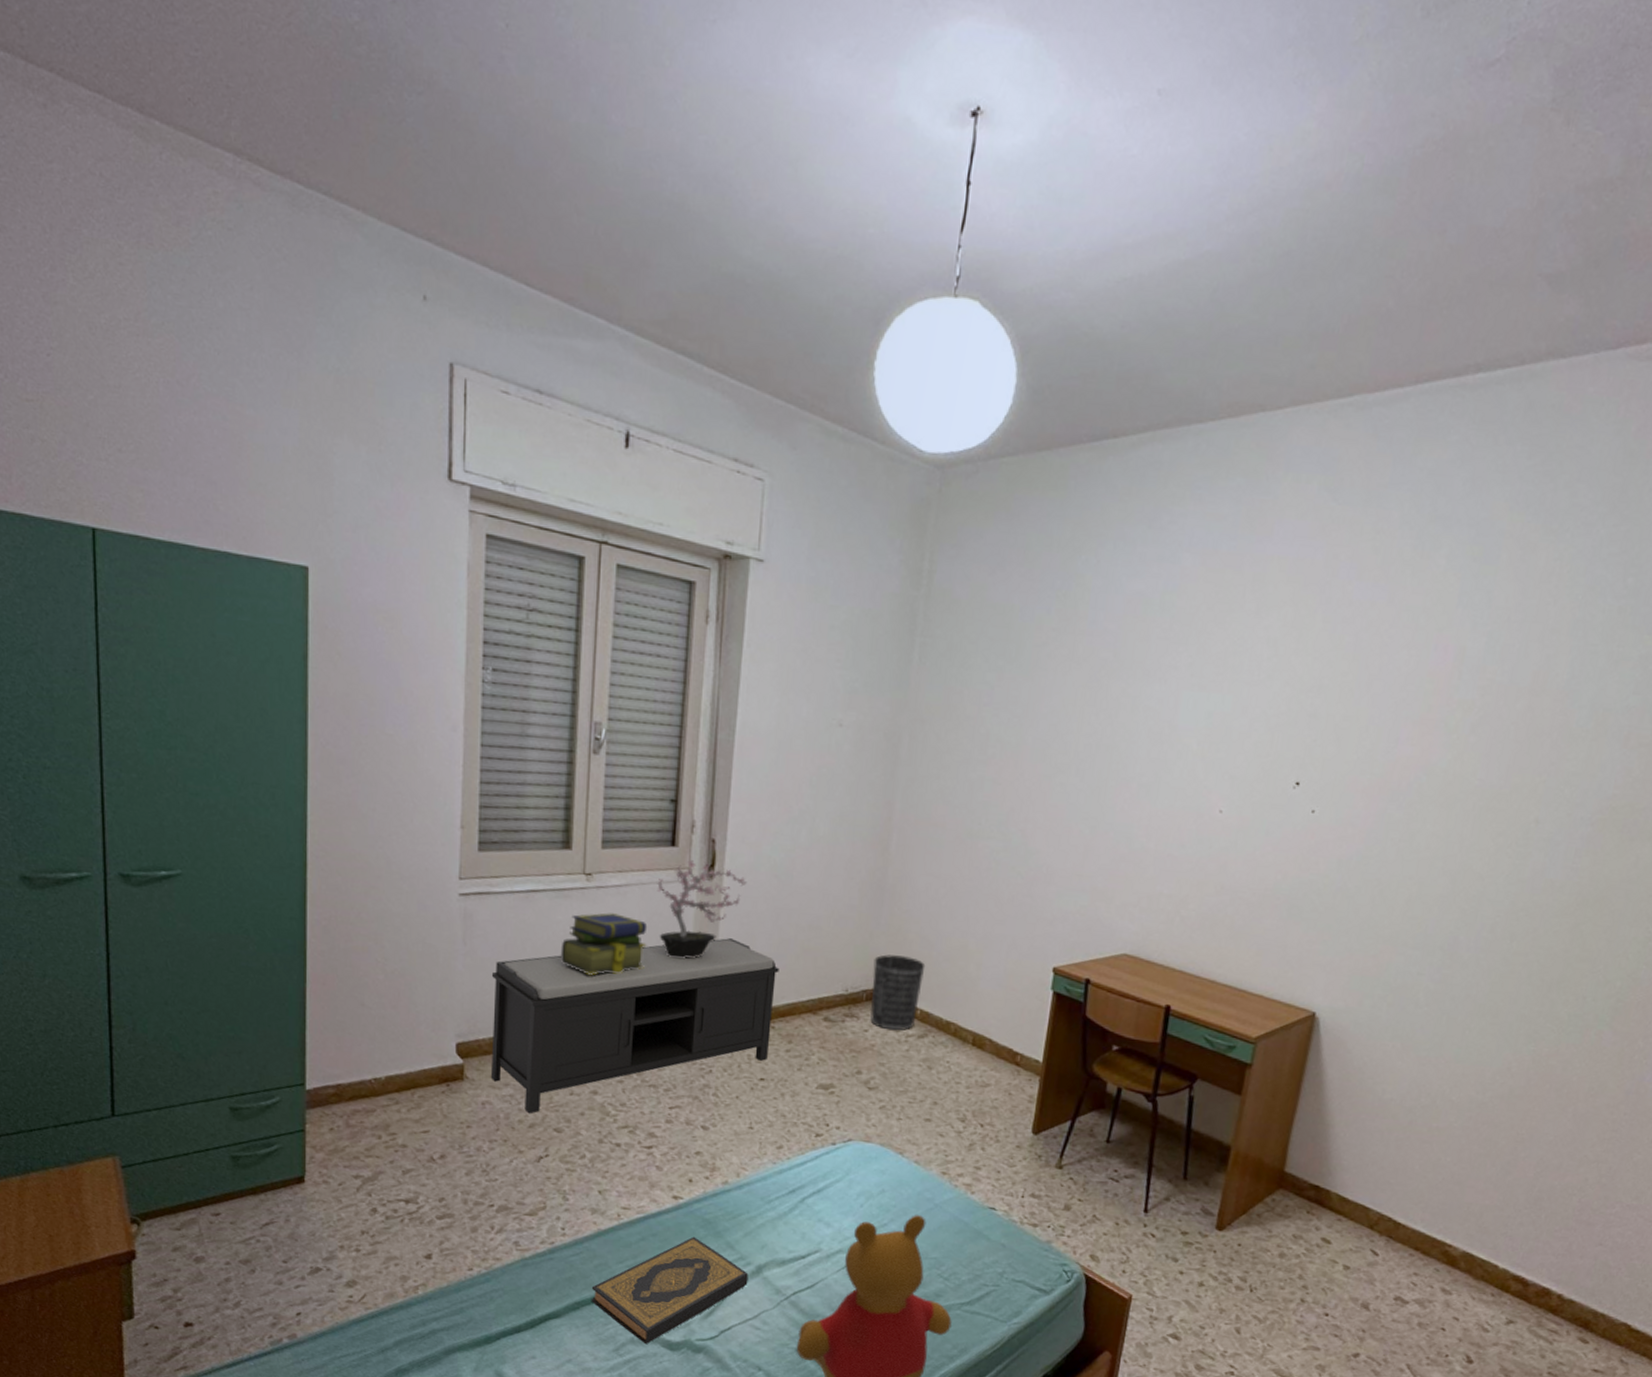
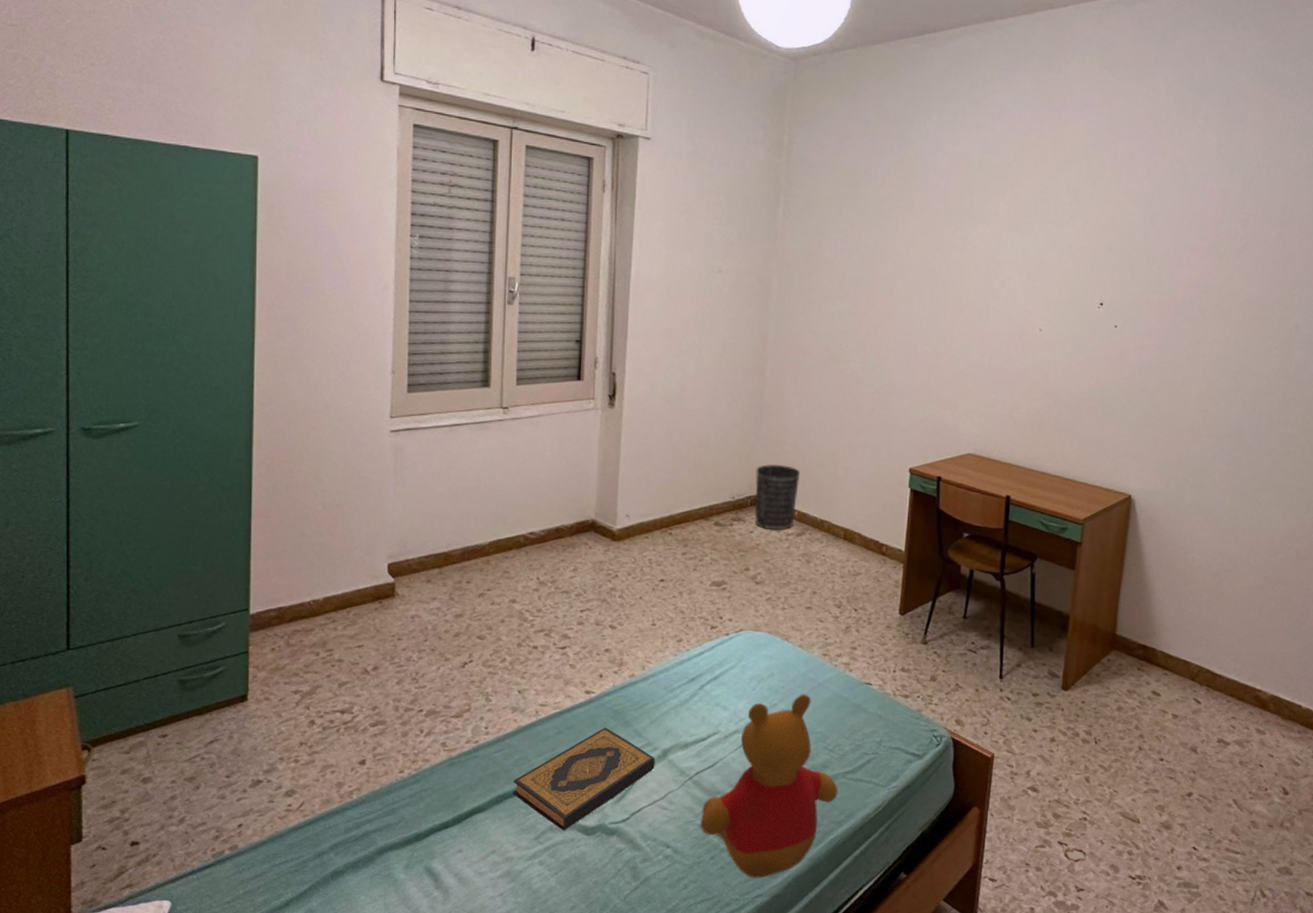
bench: present [490,938,779,1113] -> none [419,457,674,623]
stack of books: present [560,913,648,975] -> none [481,441,558,496]
potted plant: present [657,860,748,959] -> none [565,391,644,477]

